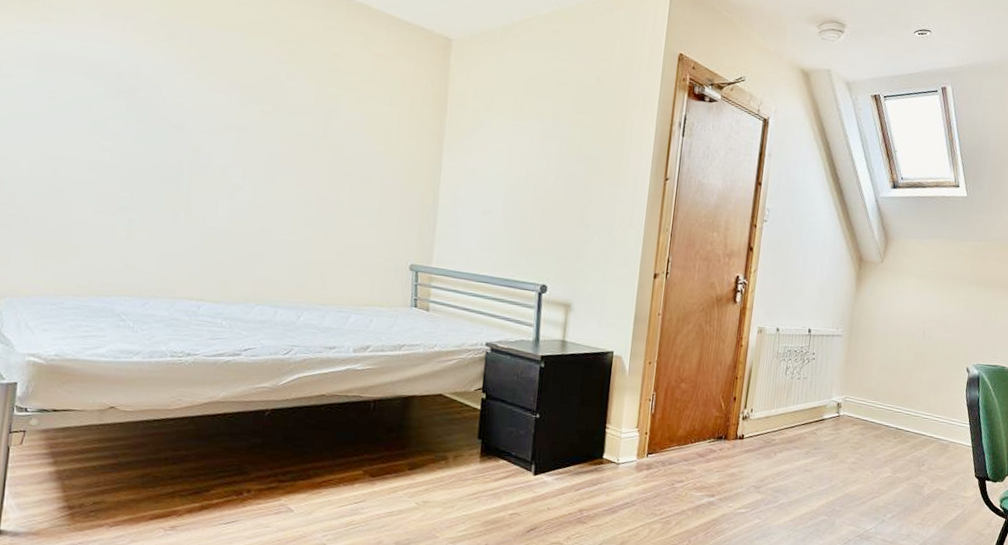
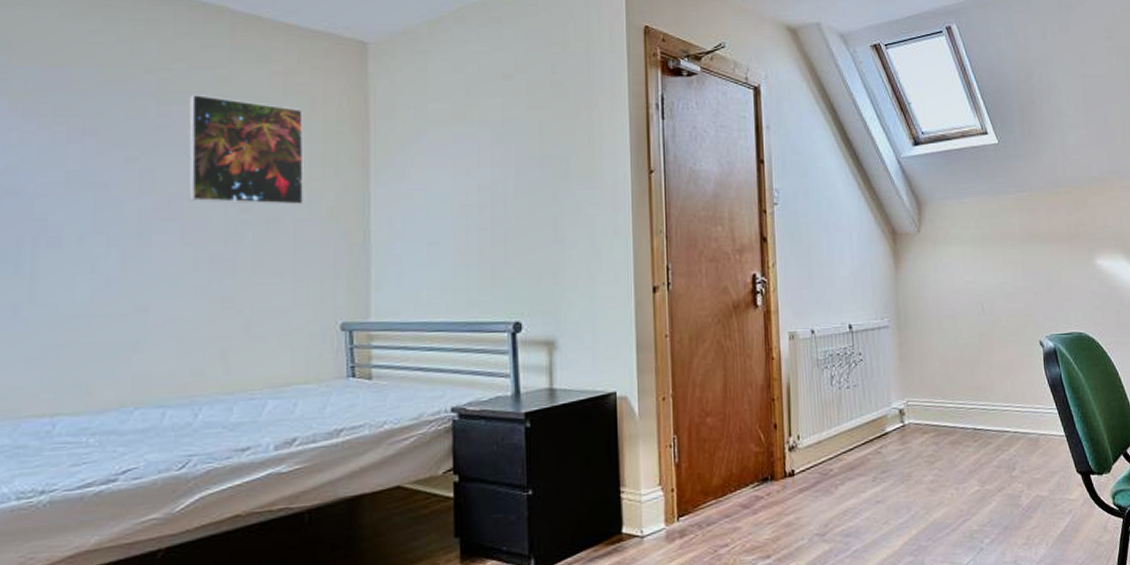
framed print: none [305,64,396,168] -> present [189,93,304,206]

